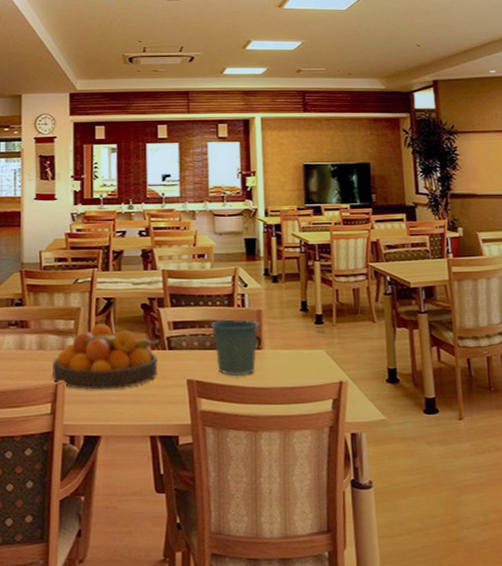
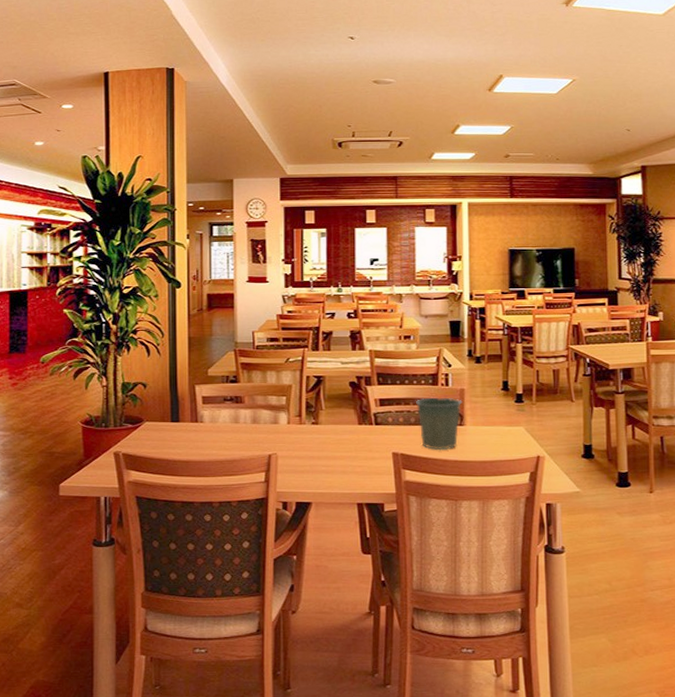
fruit bowl: present [53,323,159,390] -> none [266,399,366,461]

